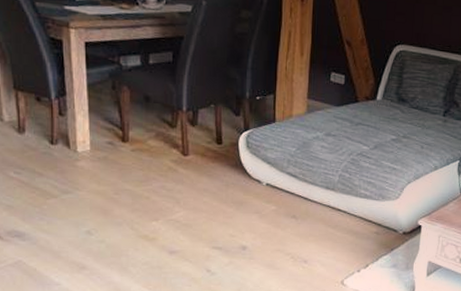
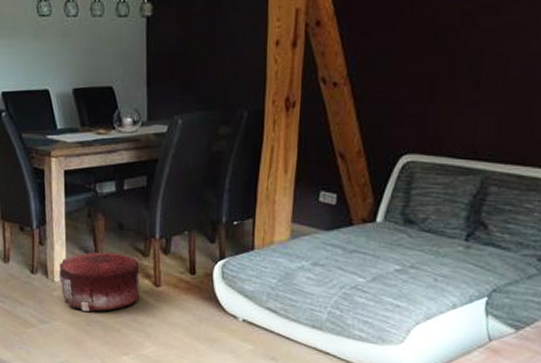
pouf: none [81,122,168,181] -> present [58,251,140,312]

